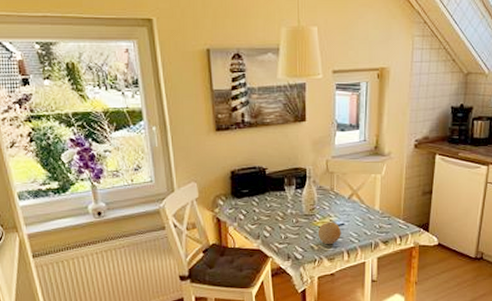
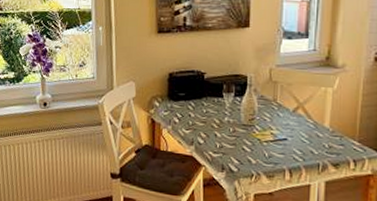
fruit: present [317,221,341,244] -> none [256,134,283,160]

